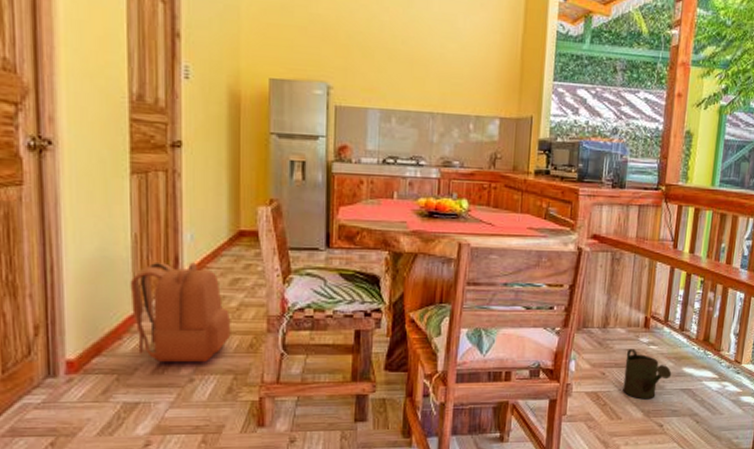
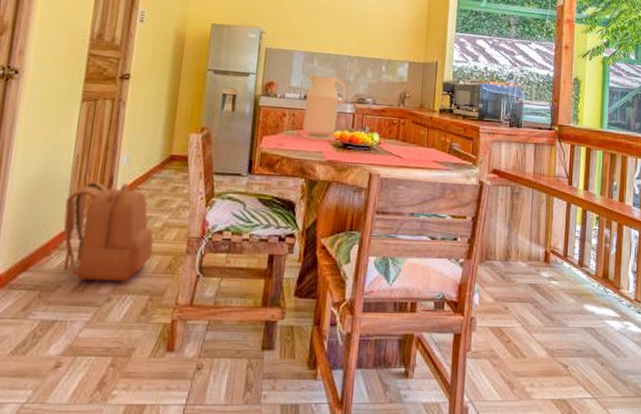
water jug: none [382,135,430,211] -> present [301,74,347,142]
watering can: present [623,349,672,400] -> none [526,283,574,338]

